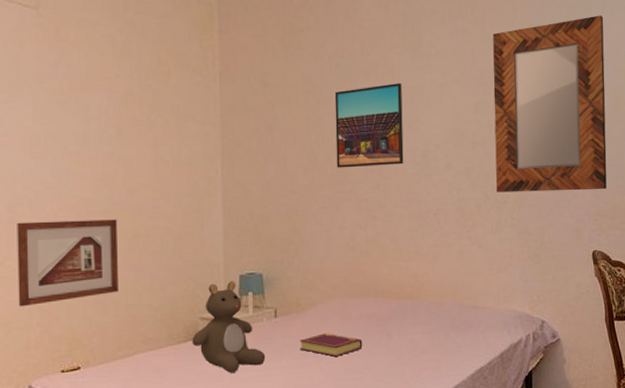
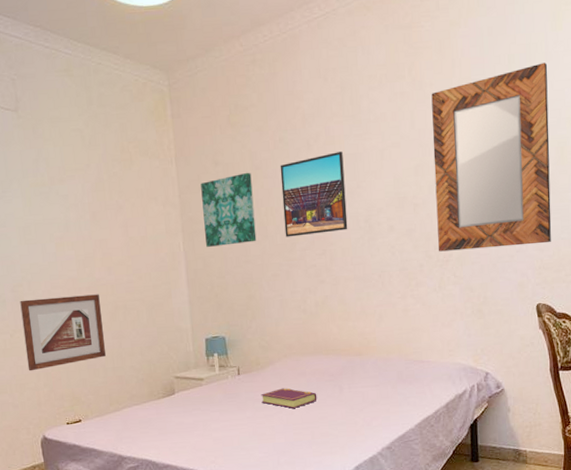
teddy bear: present [192,281,266,373] -> none [169,344,233,423]
wall art: none [246,96,305,173] -> present [201,172,257,247]

